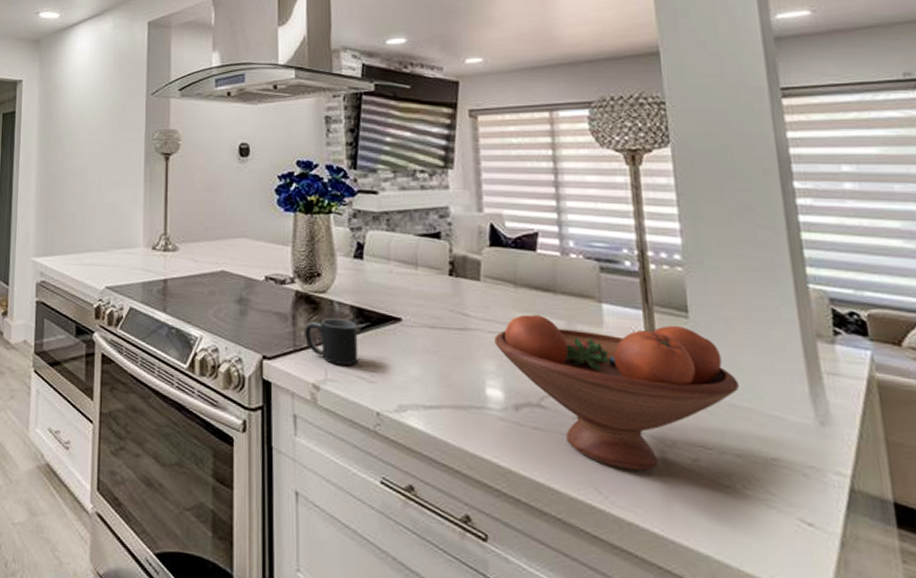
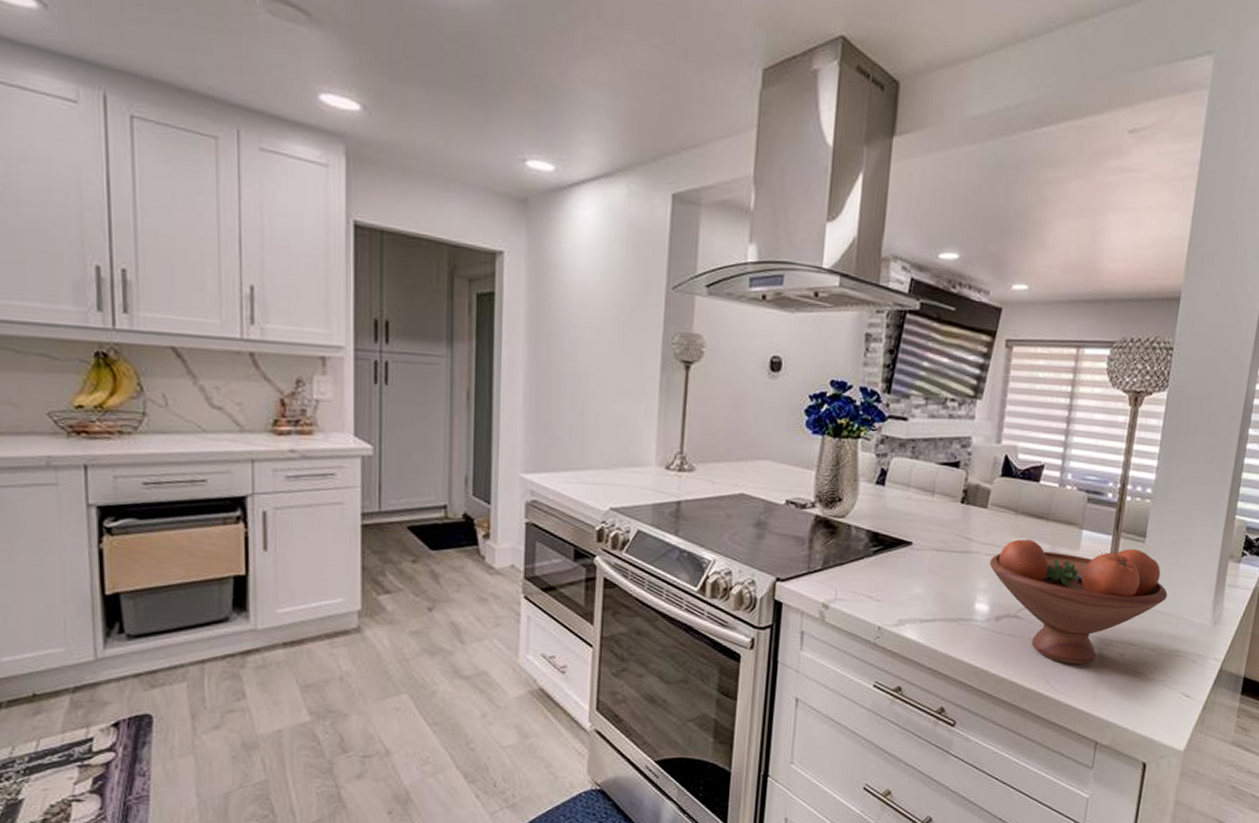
mug: present [305,318,359,365] -> none [820,542,871,586]

